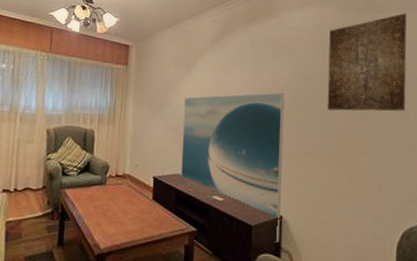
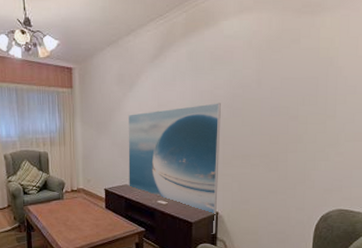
wall art: present [327,13,407,111] -> none [261,12,343,116]

